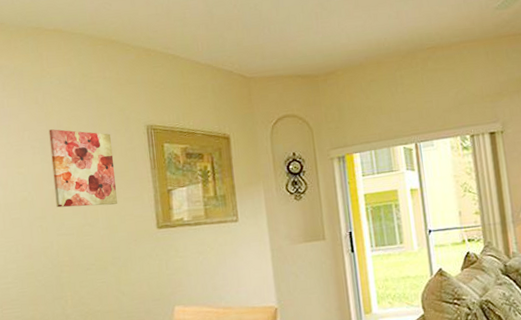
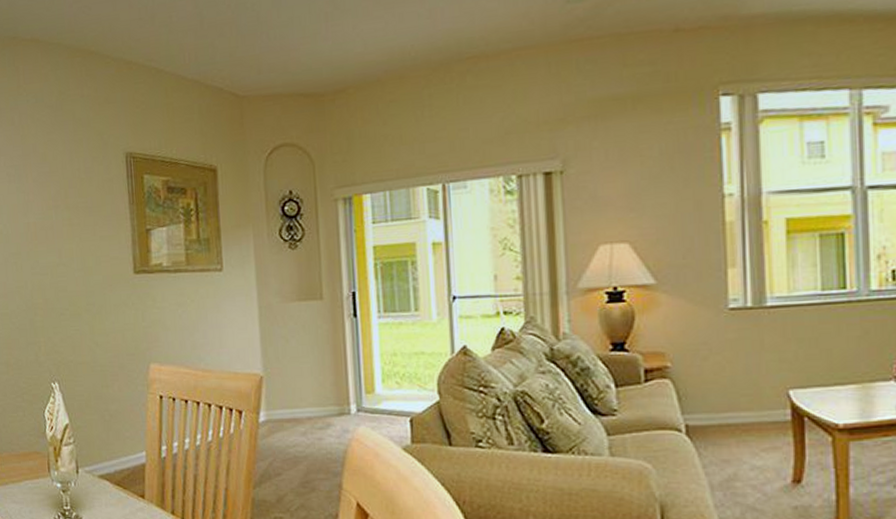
wall art: present [48,129,118,208] -> none [24,154,93,244]

